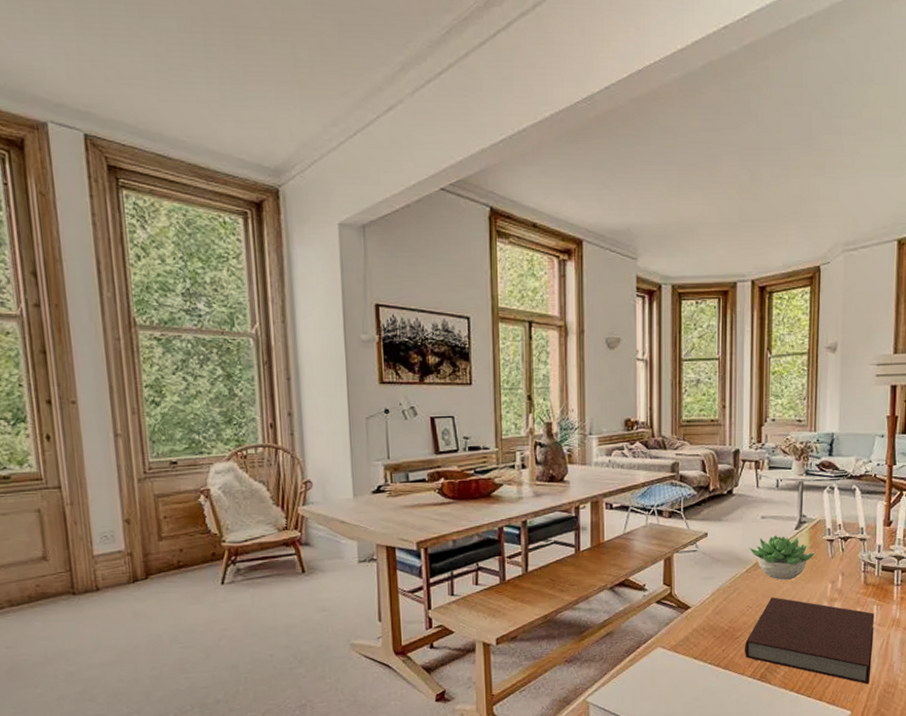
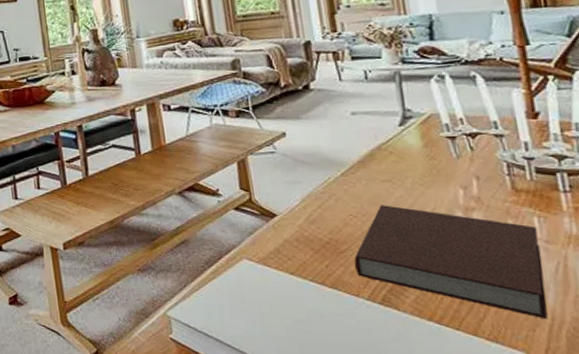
succulent plant: present [749,535,815,580] -> none [341,133,432,185]

